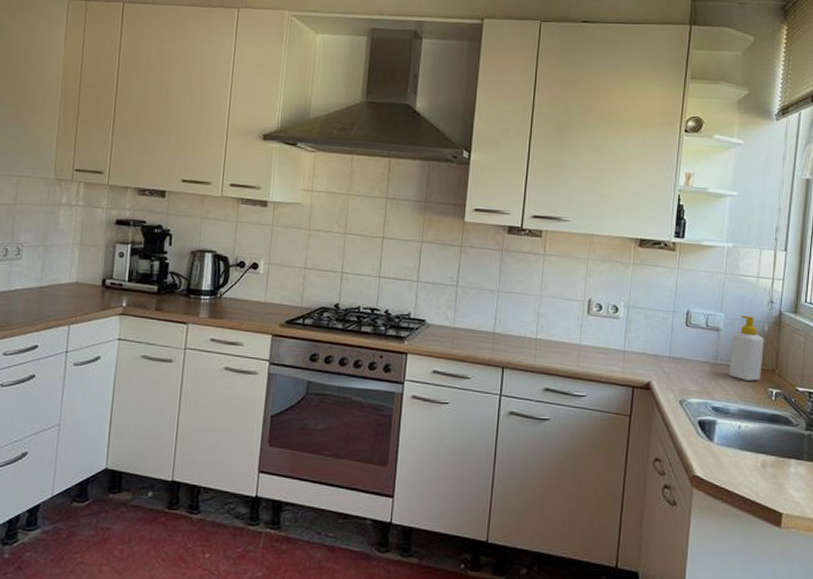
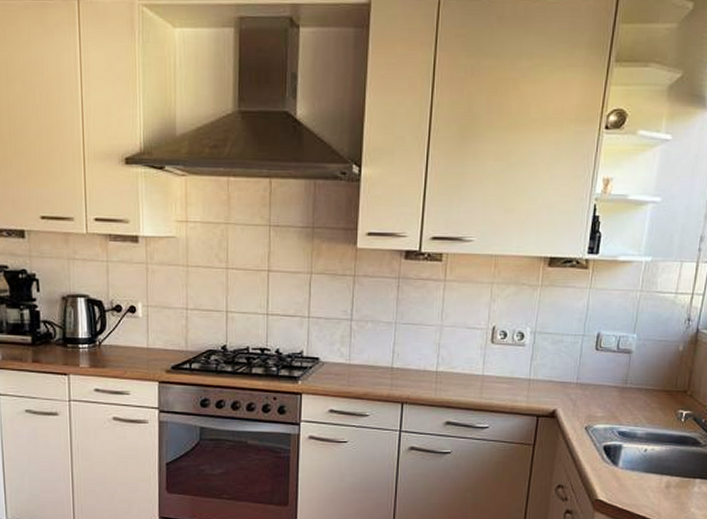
soap bottle: present [729,315,764,381] -> none [638,335,678,403]

